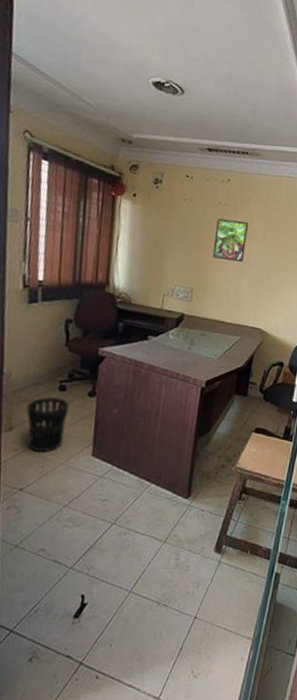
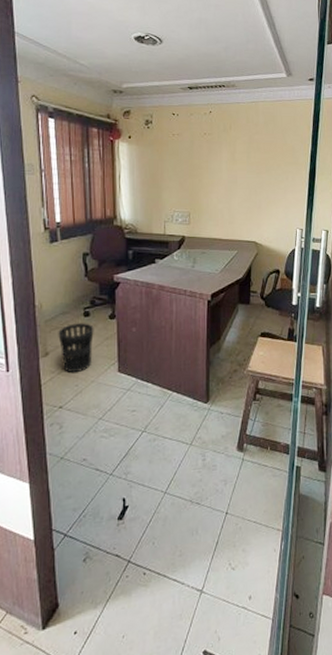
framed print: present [212,218,249,262] -> none [203,147,233,183]

